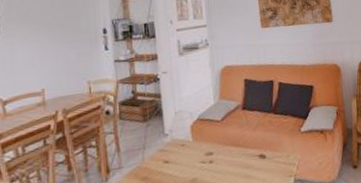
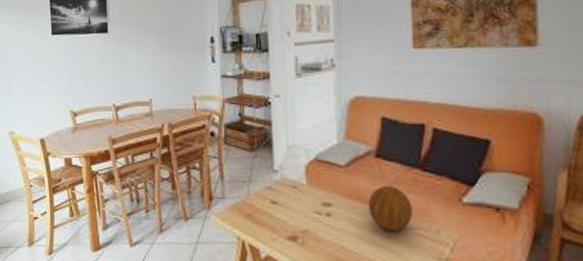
decorative sphere: none [239,129,271,164] -> present [367,185,412,231]

